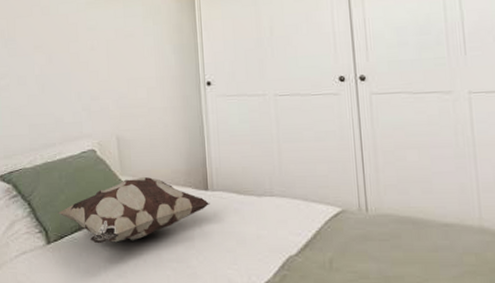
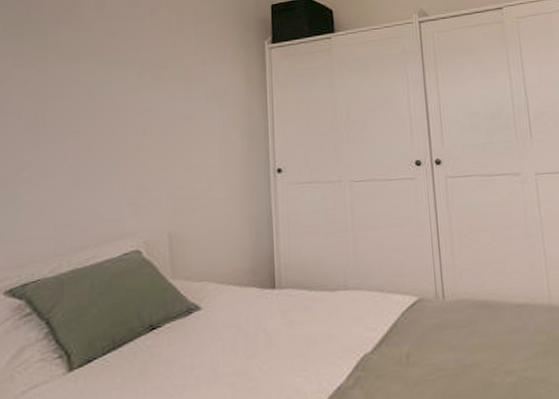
decorative pillow: present [57,176,210,244] -> none [85,278,278,365]

